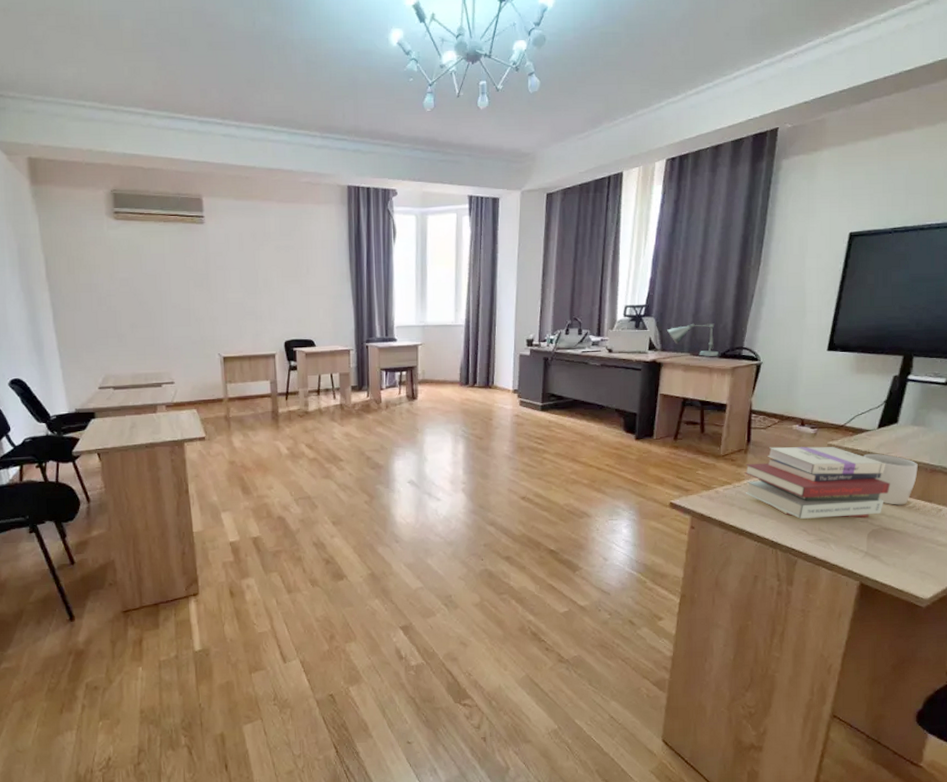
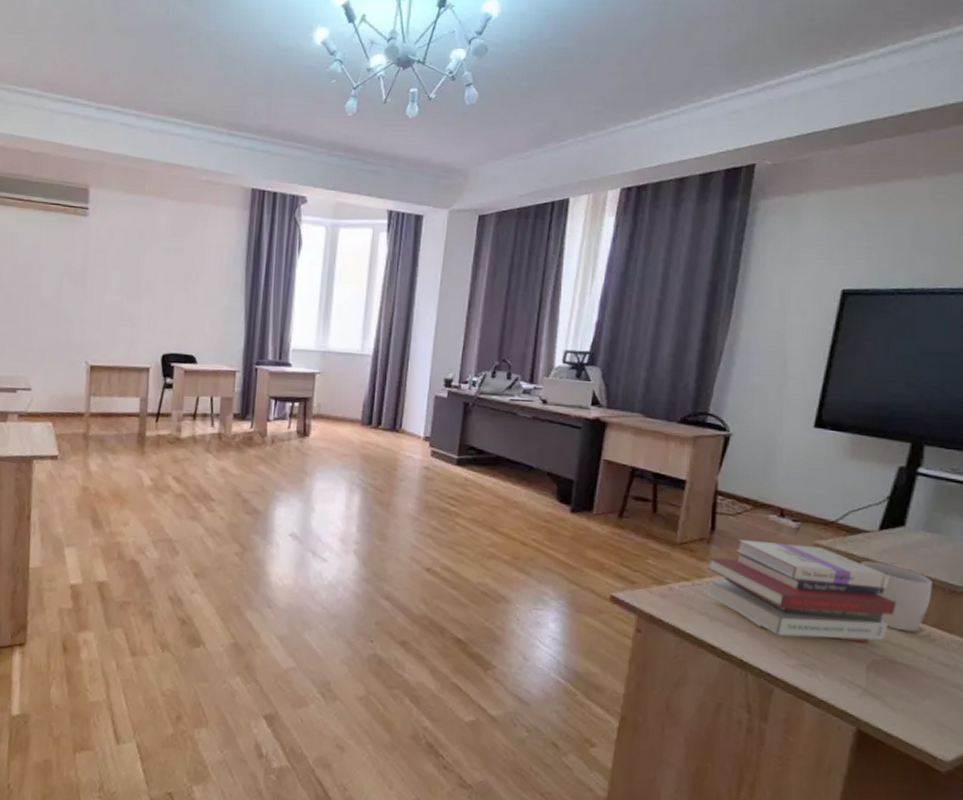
desk lamp: present [667,323,722,357] -> none [615,378,682,422]

